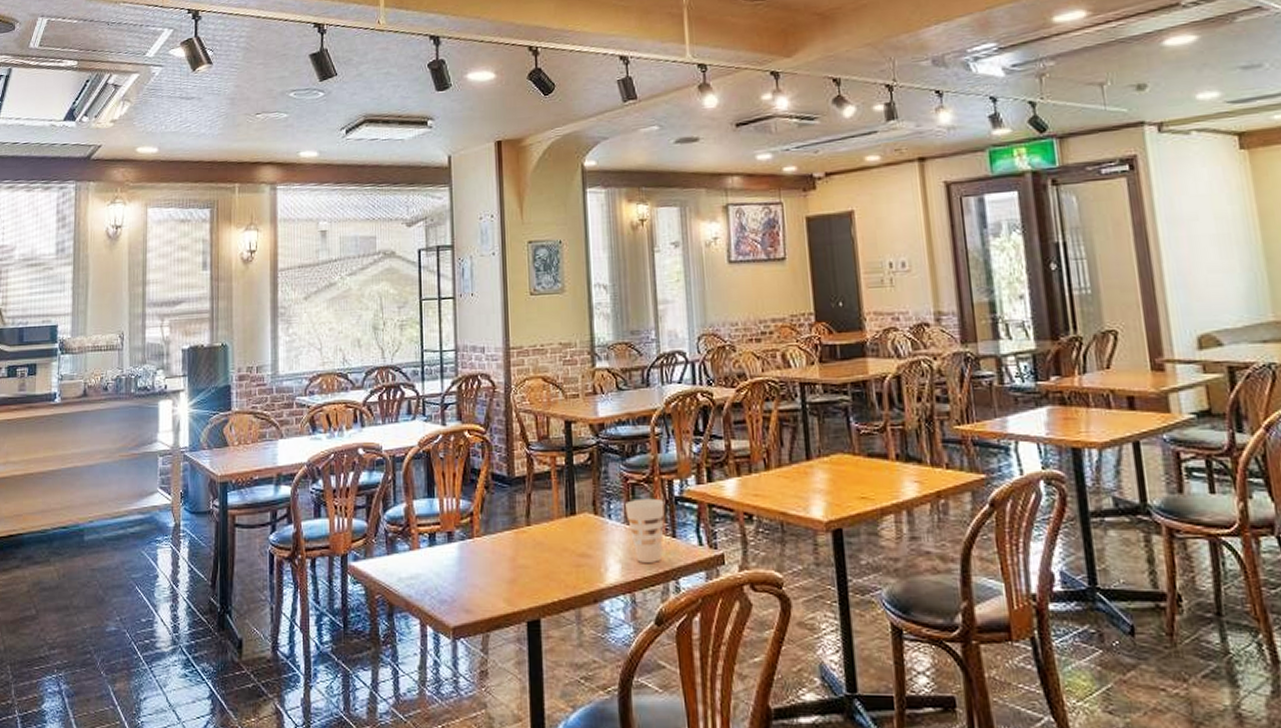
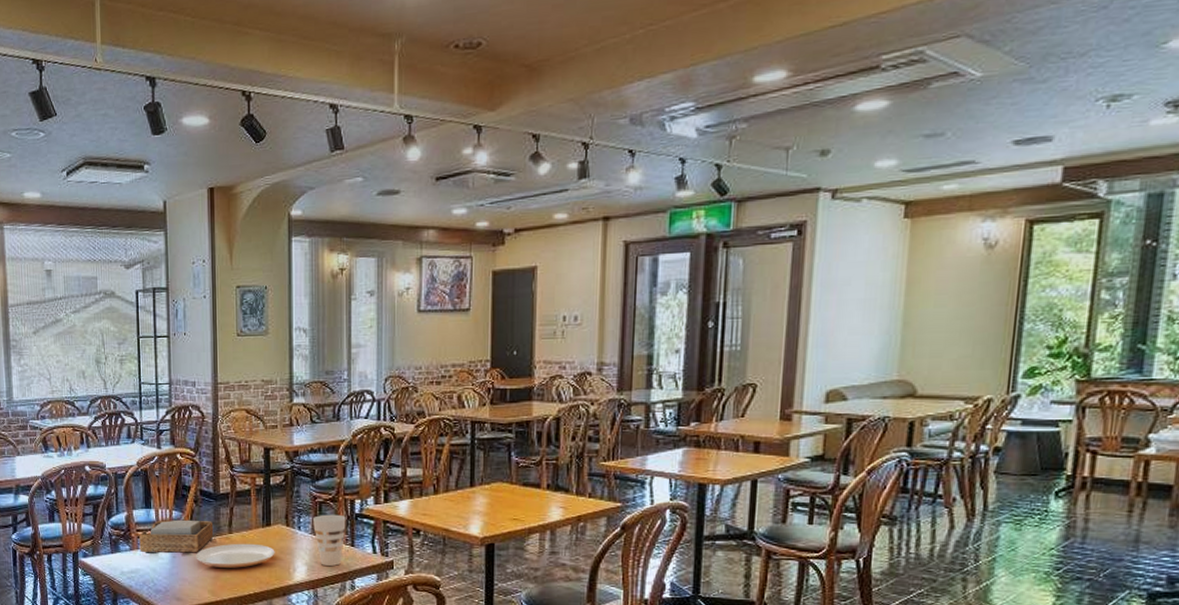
napkin holder: none [420,510,509,553] -> present [139,519,214,553]
plate: none [486,537,582,569] -> present [195,543,275,568]

